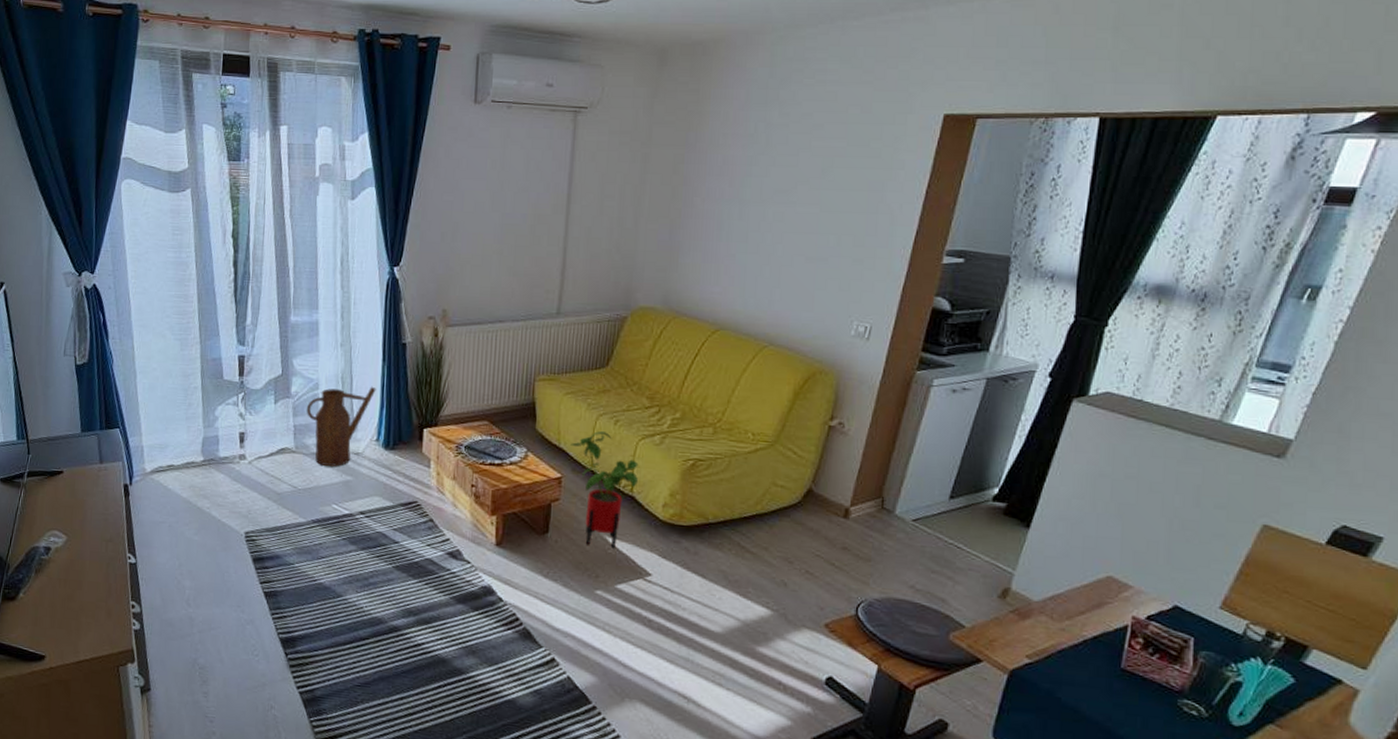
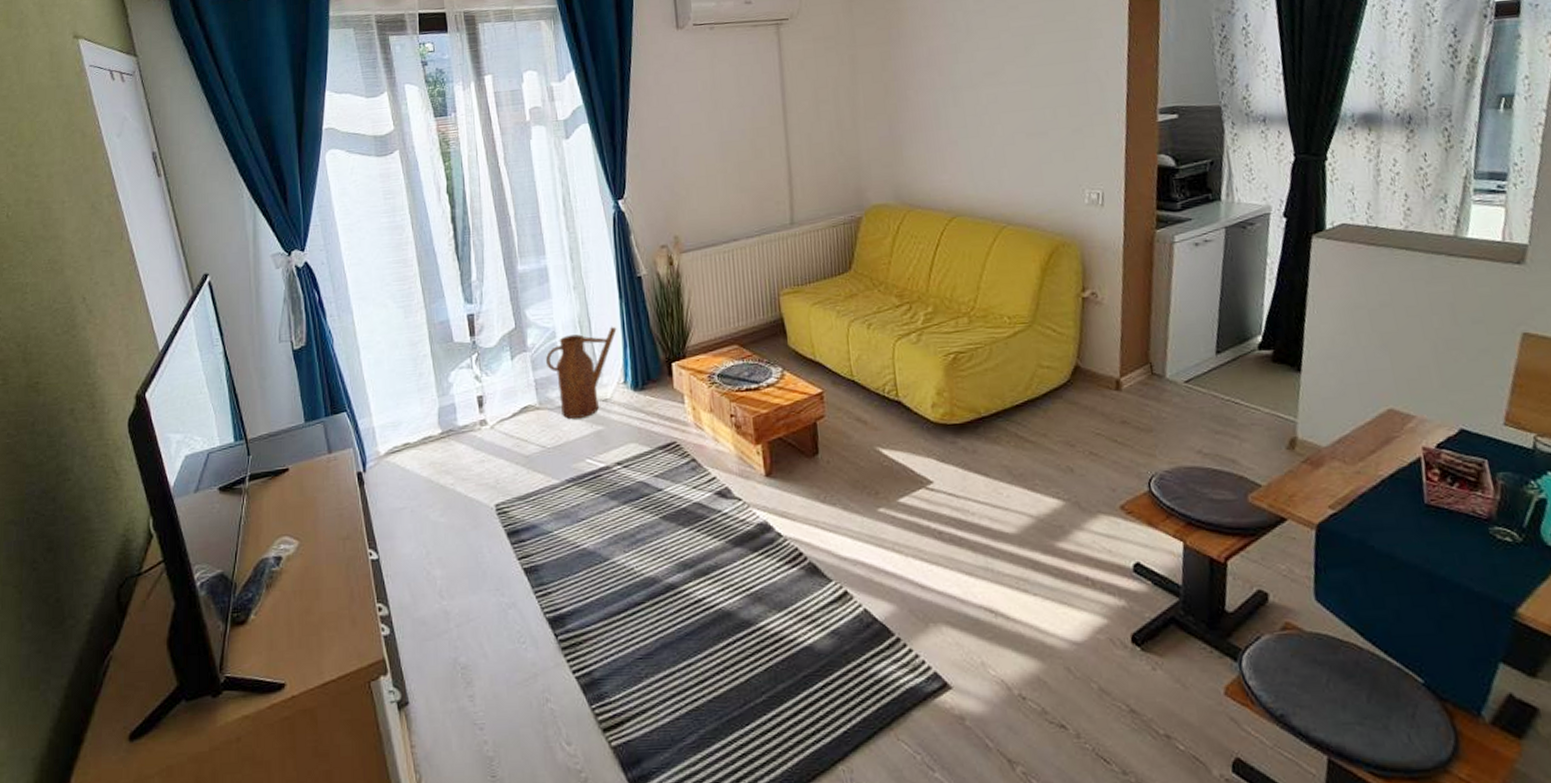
house plant: present [570,431,639,549] -> none [826,337,902,461]

